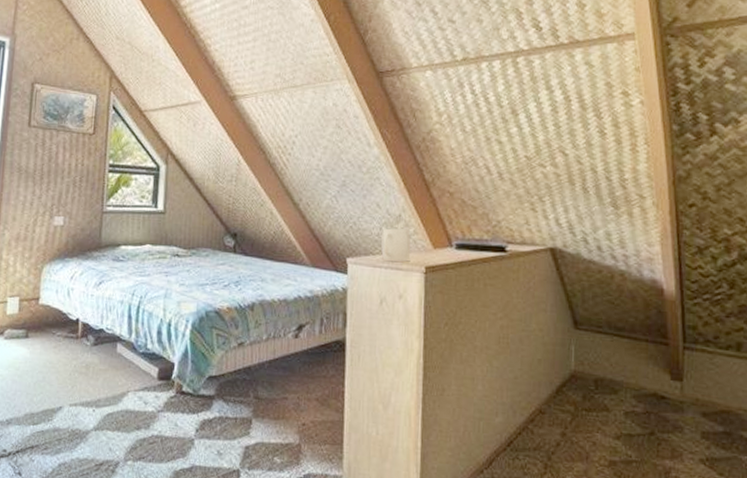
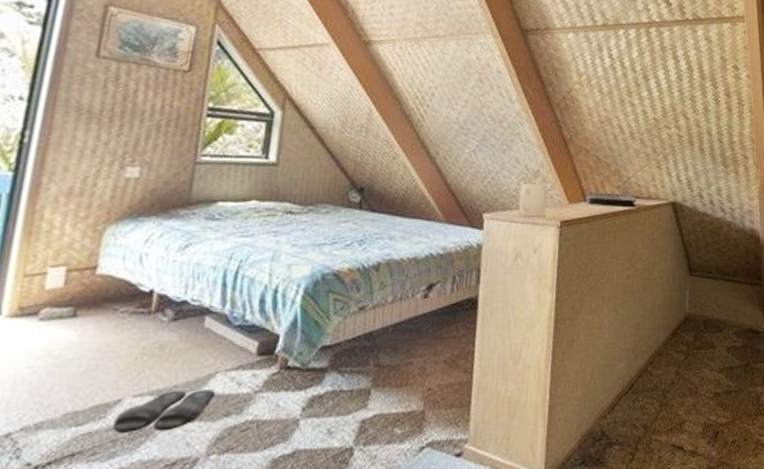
slippers: none [58,403,127,436] -> present [113,389,214,433]

